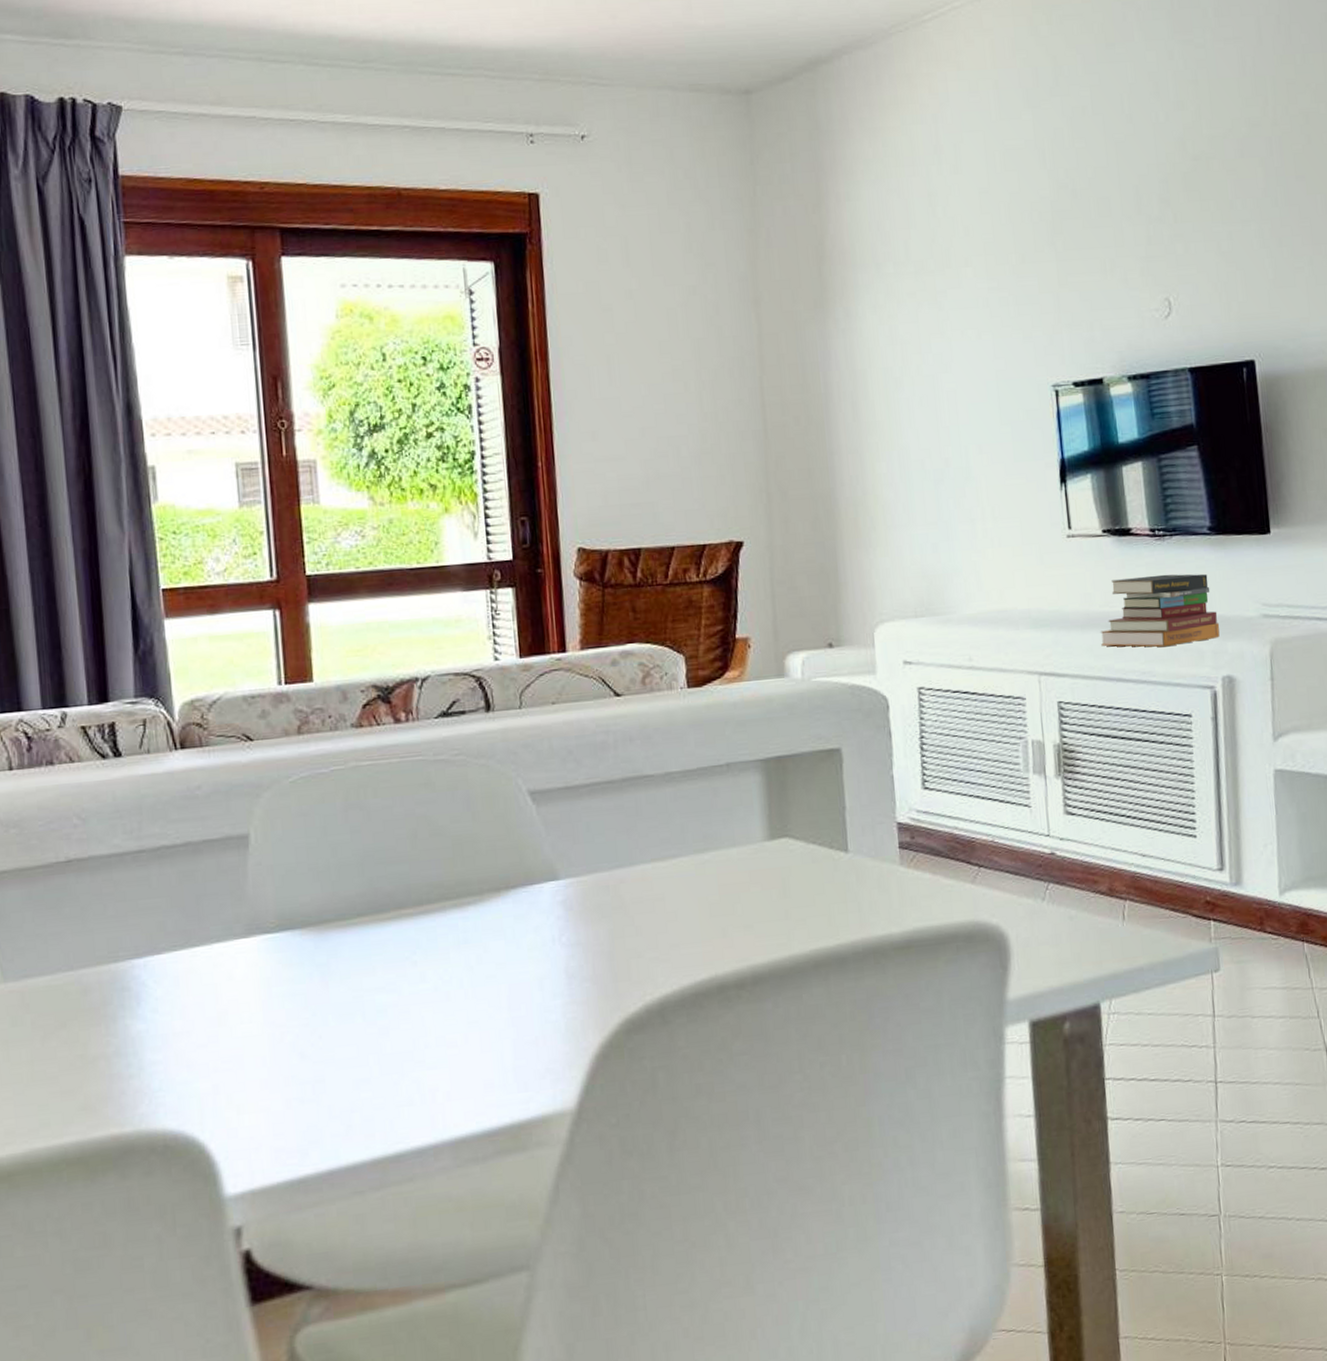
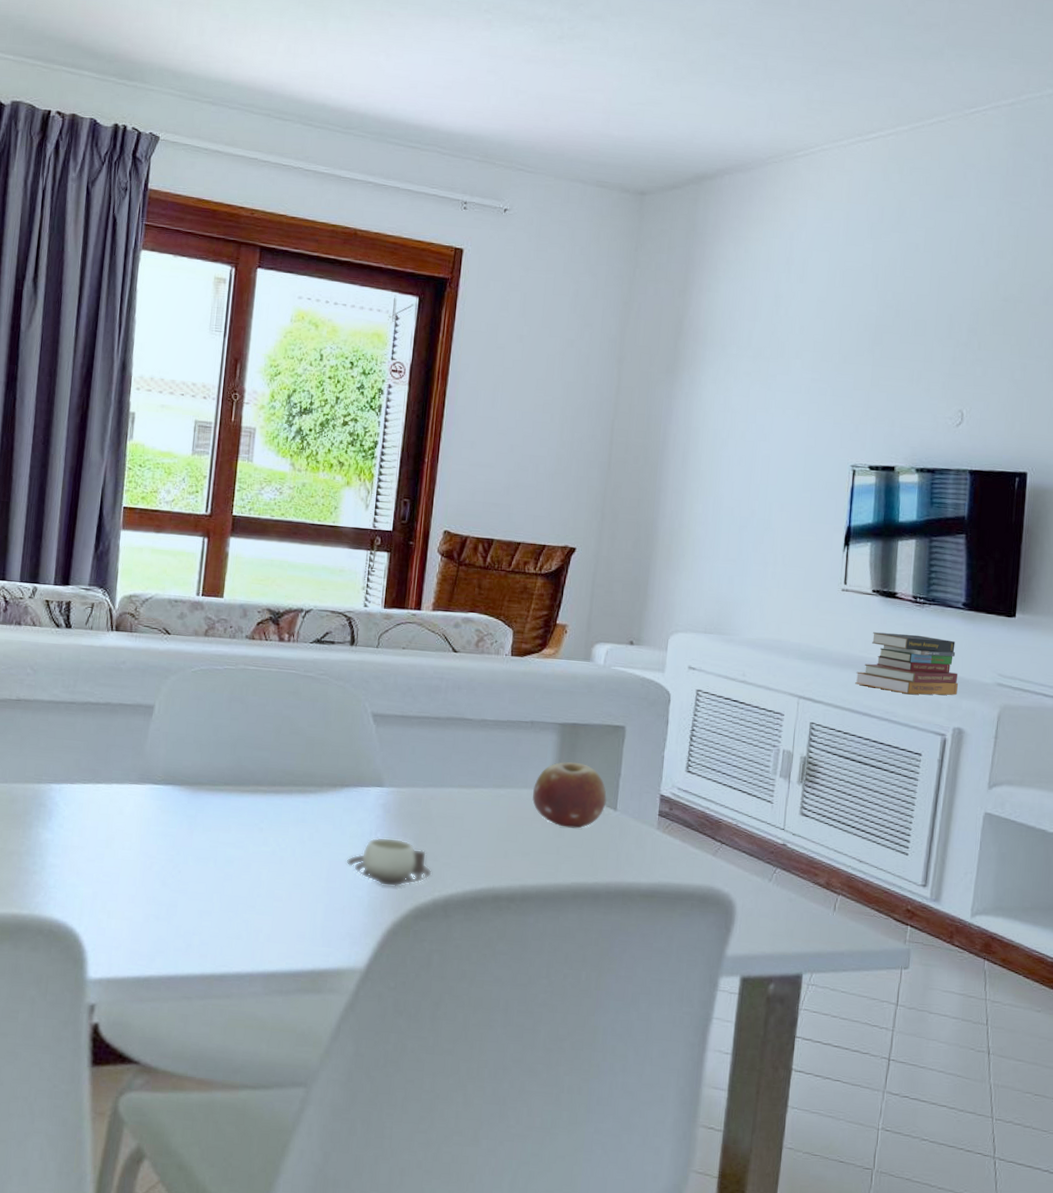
cup: none [530,939,638,1002] -> present [347,837,432,887]
fruit: none [742,803,834,885] -> present [532,762,607,829]

